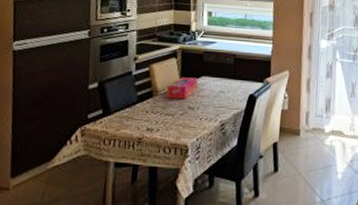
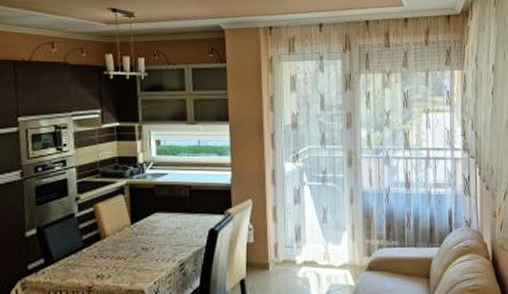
tissue box: present [166,77,198,100] -> none [115,215,151,241]

